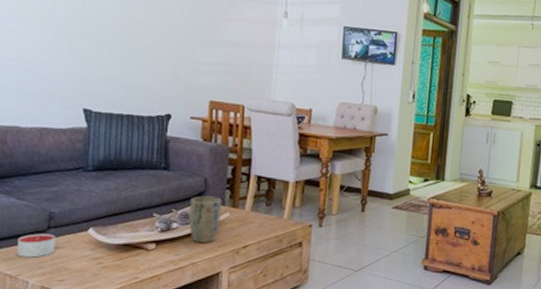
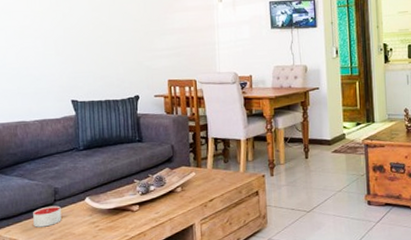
plant pot: present [189,196,222,244] -> none [162,160,189,201]

